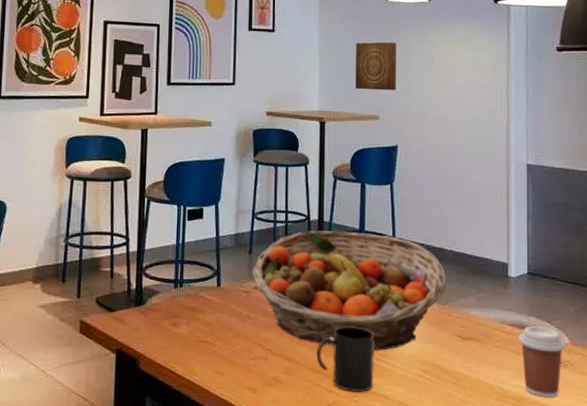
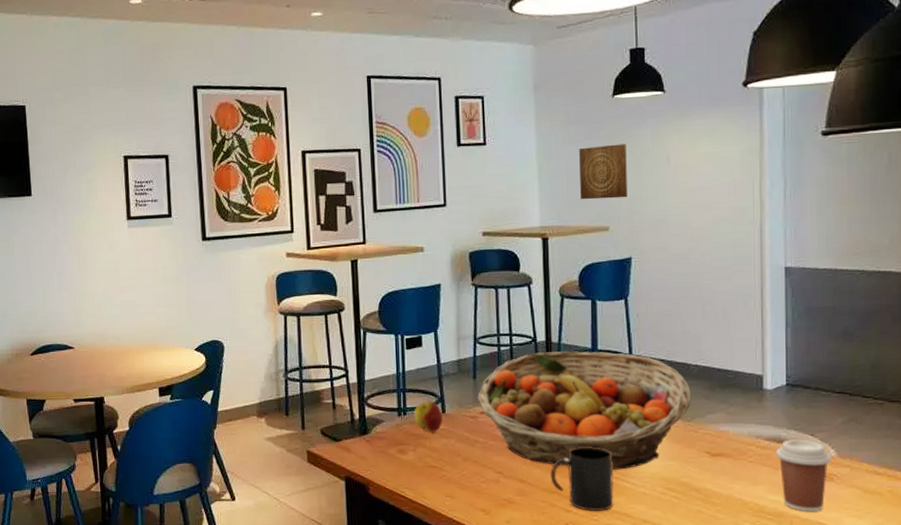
apple: none [190,274,217,306] -> present [414,401,443,432]

